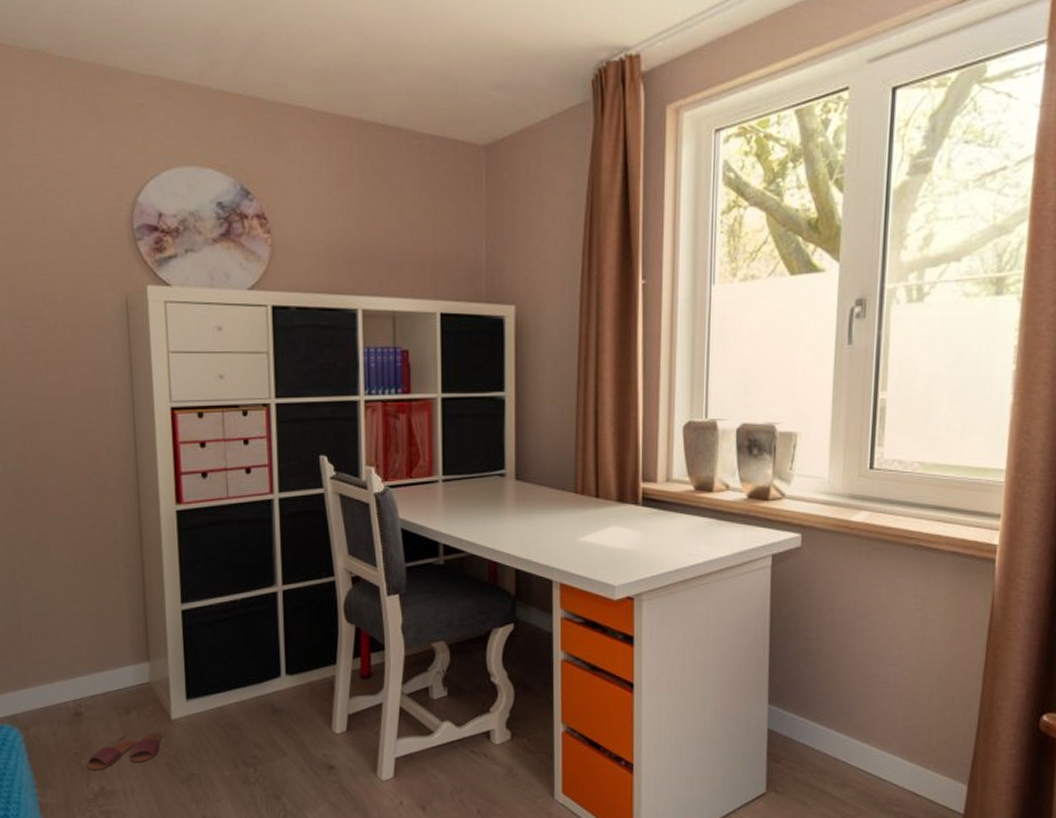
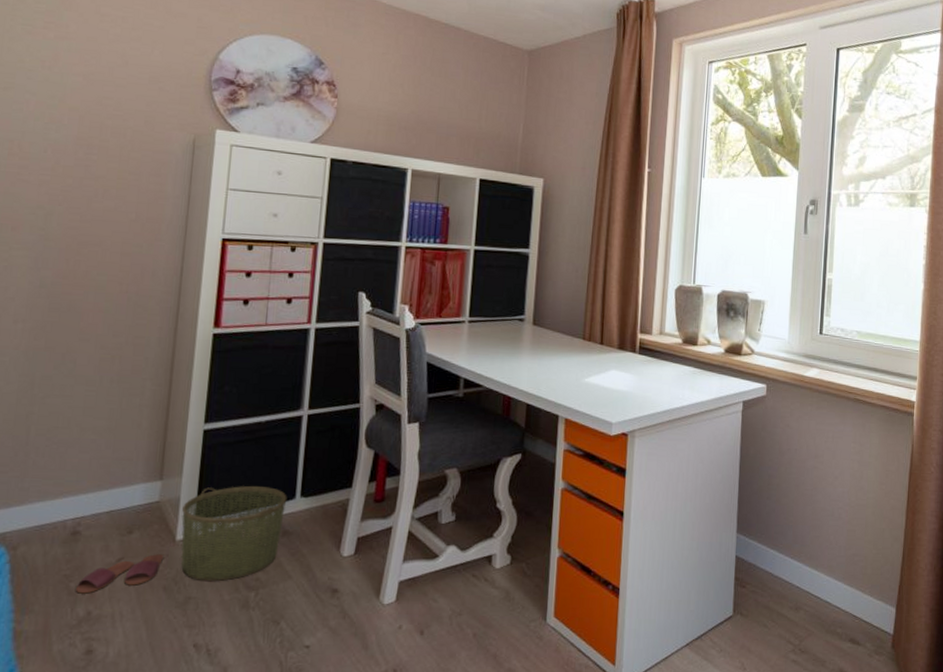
basket: none [173,664,273,758] -> present [181,485,287,581]

